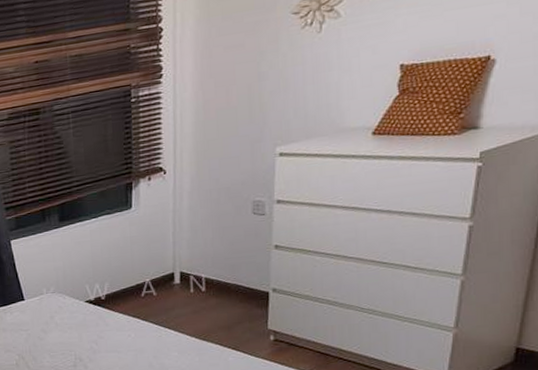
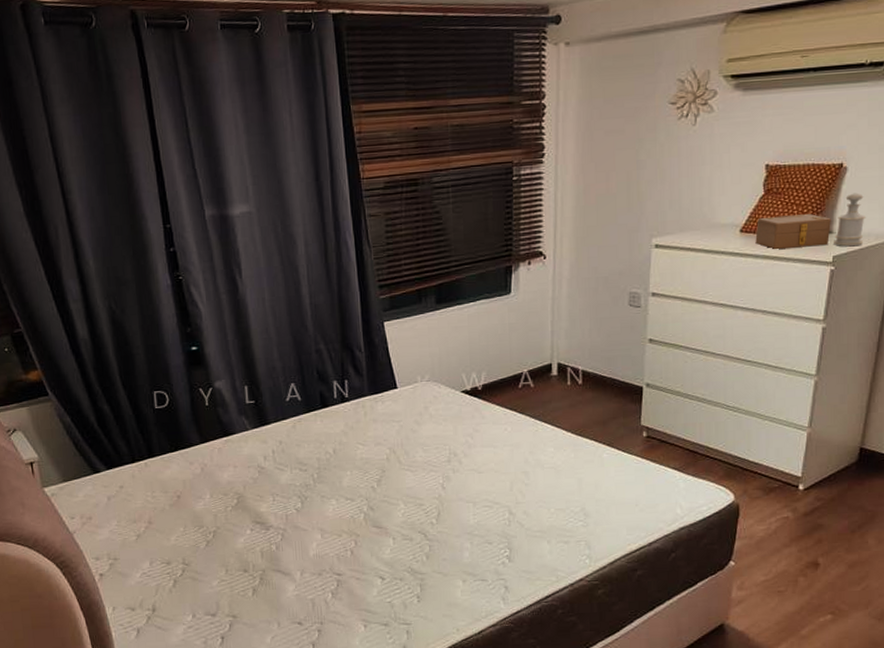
jewelry box: none [390,110,477,150] -> present [755,214,831,250]
perfume bottle: none [481,85,520,142] -> present [834,193,867,247]

